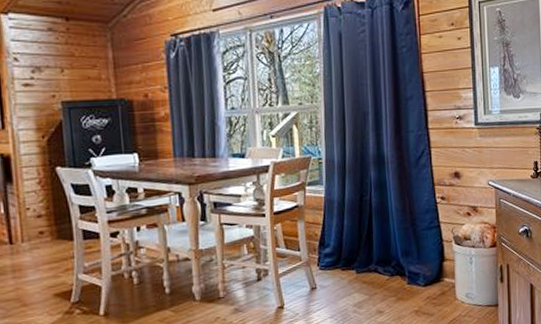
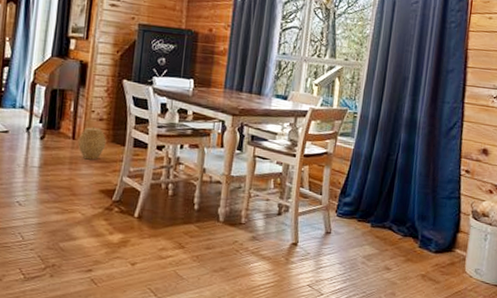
woven basket: none [17,225,51,264] -> present [78,126,107,160]

